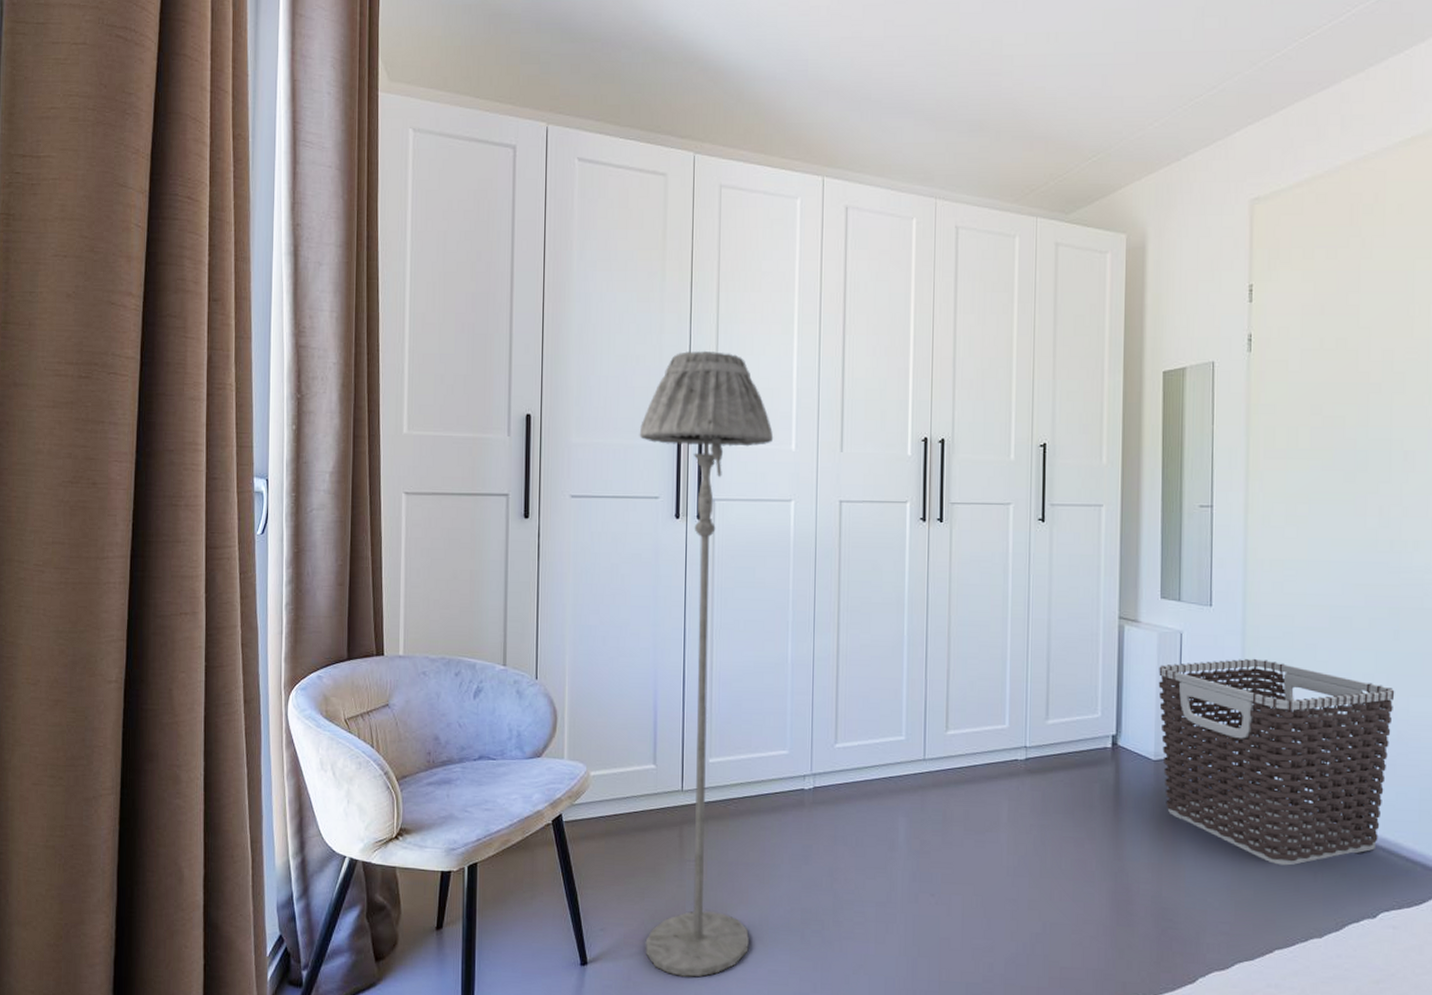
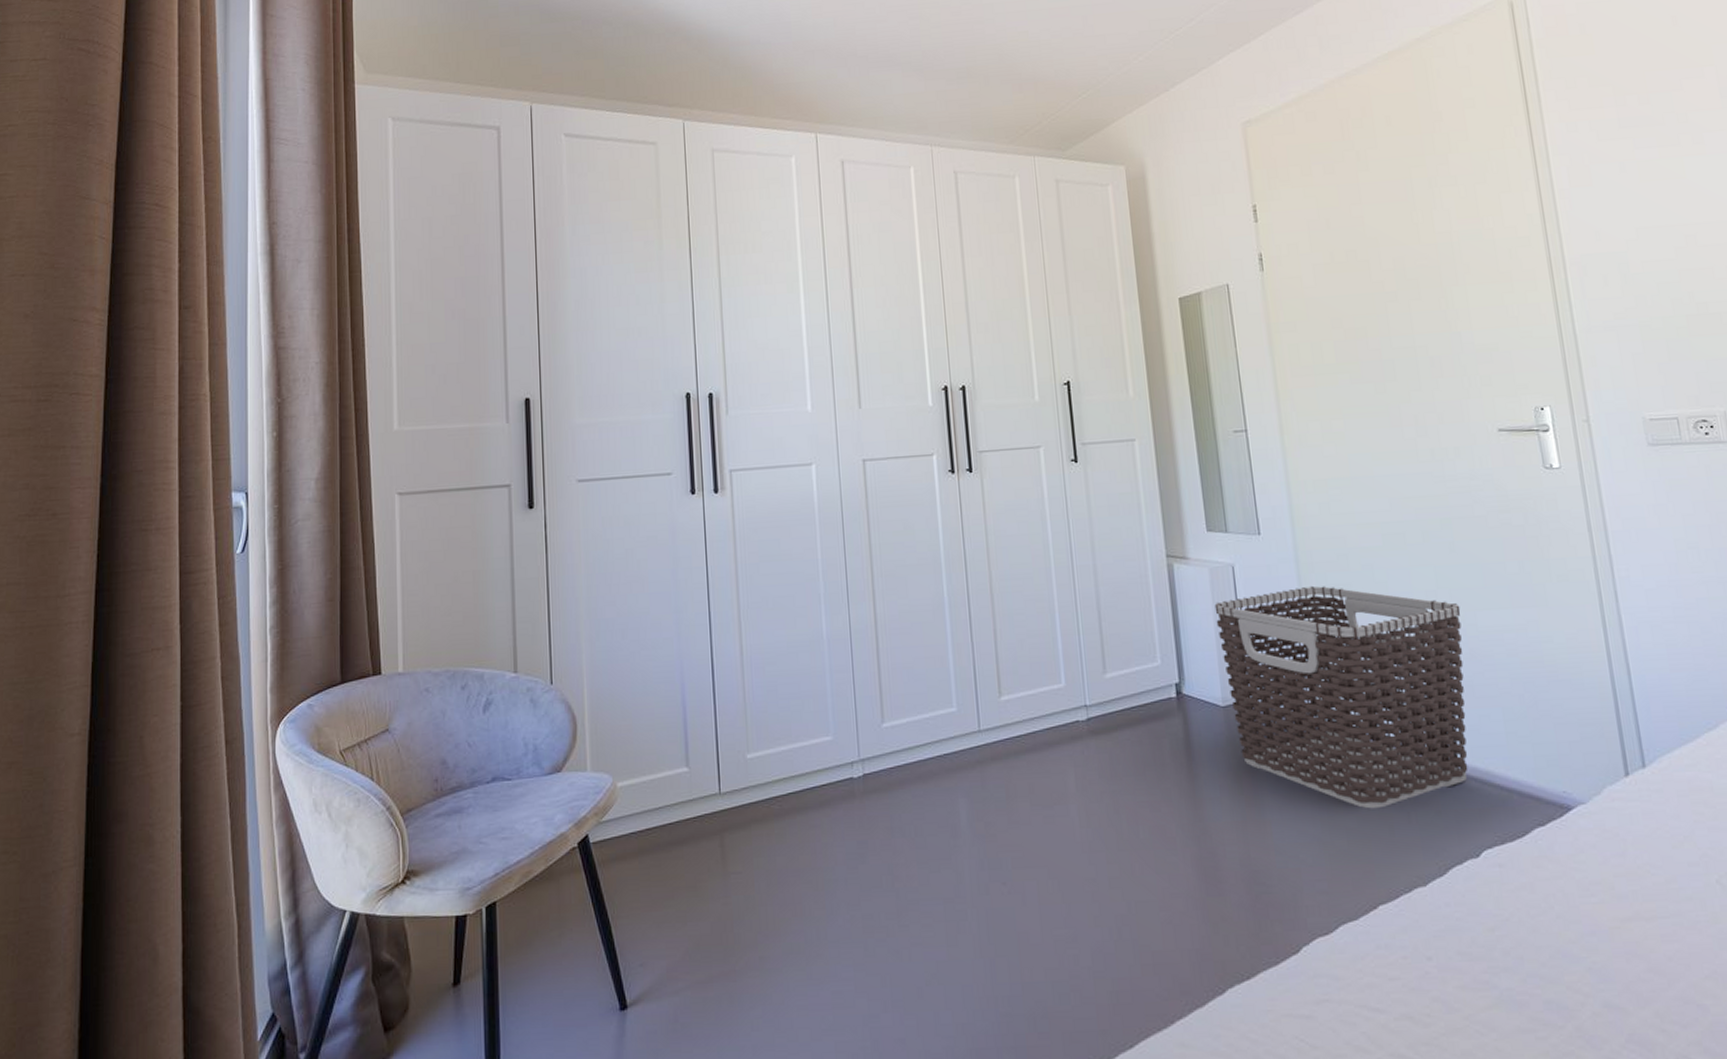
floor lamp: present [639,350,774,977] -> none [646,316,808,1011]

